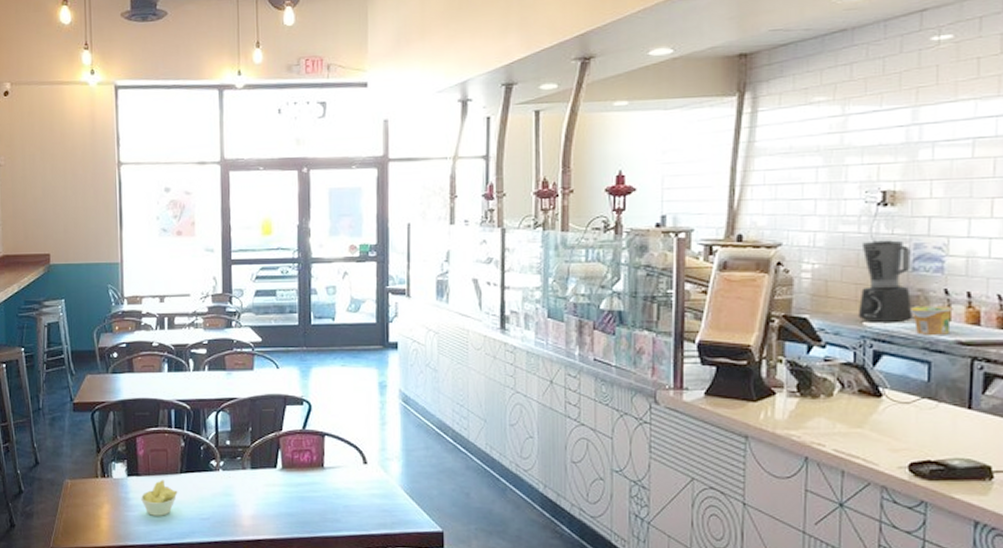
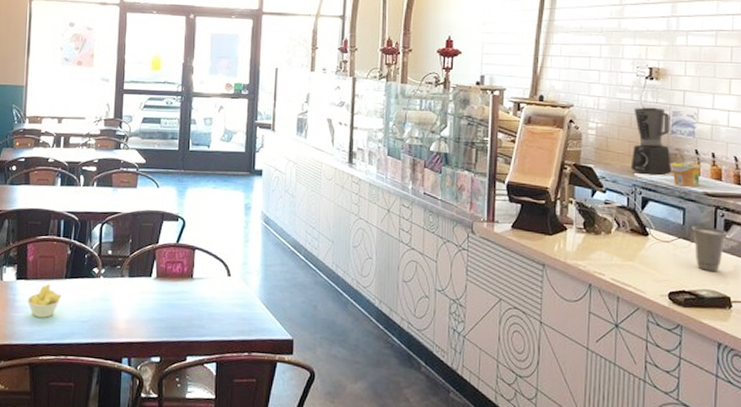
cup: none [939,383,990,437] -> present [691,226,729,272]

